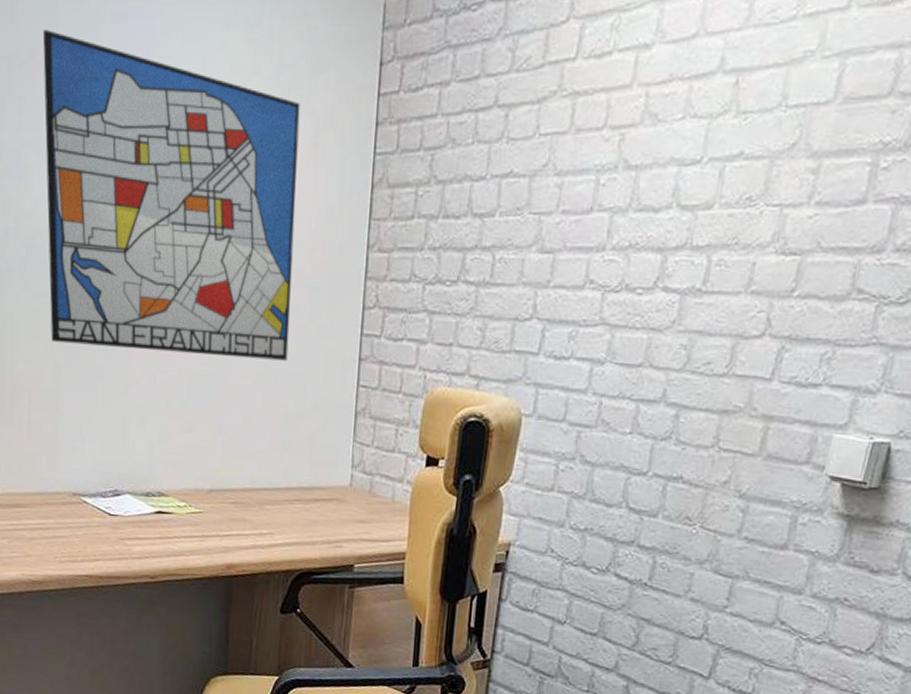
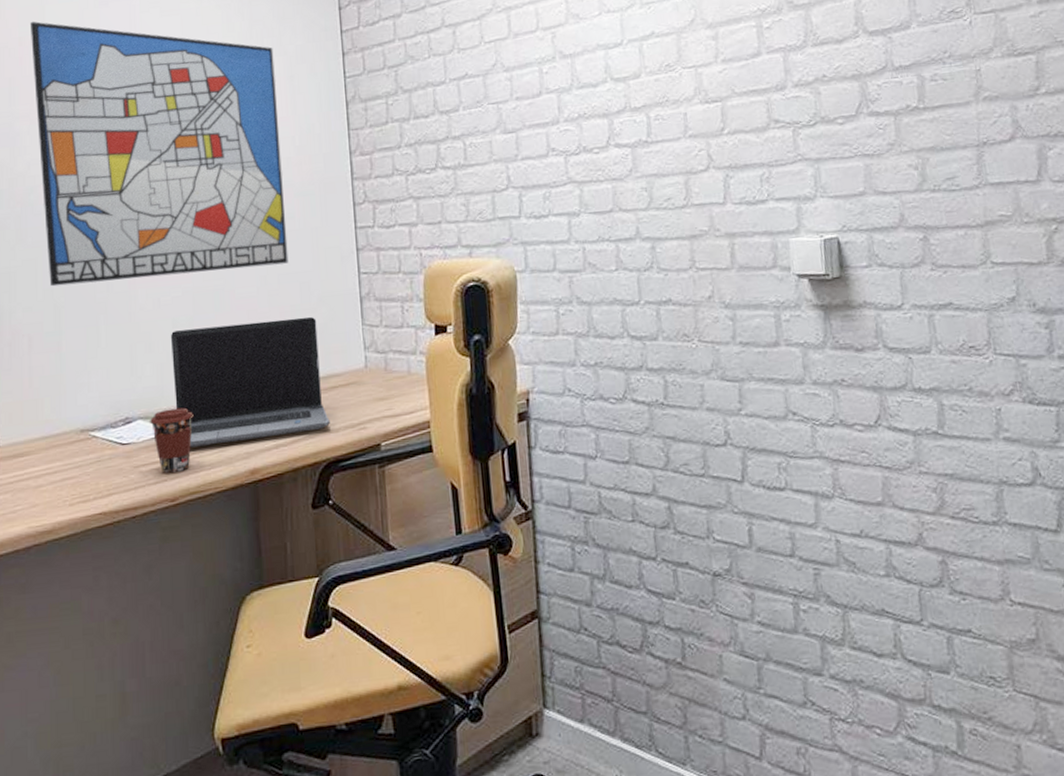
coffee cup: none [137,489,179,552] -> present [150,407,194,473]
laptop computer: none [162,412,308,539] -> present [170,317,330,448]

